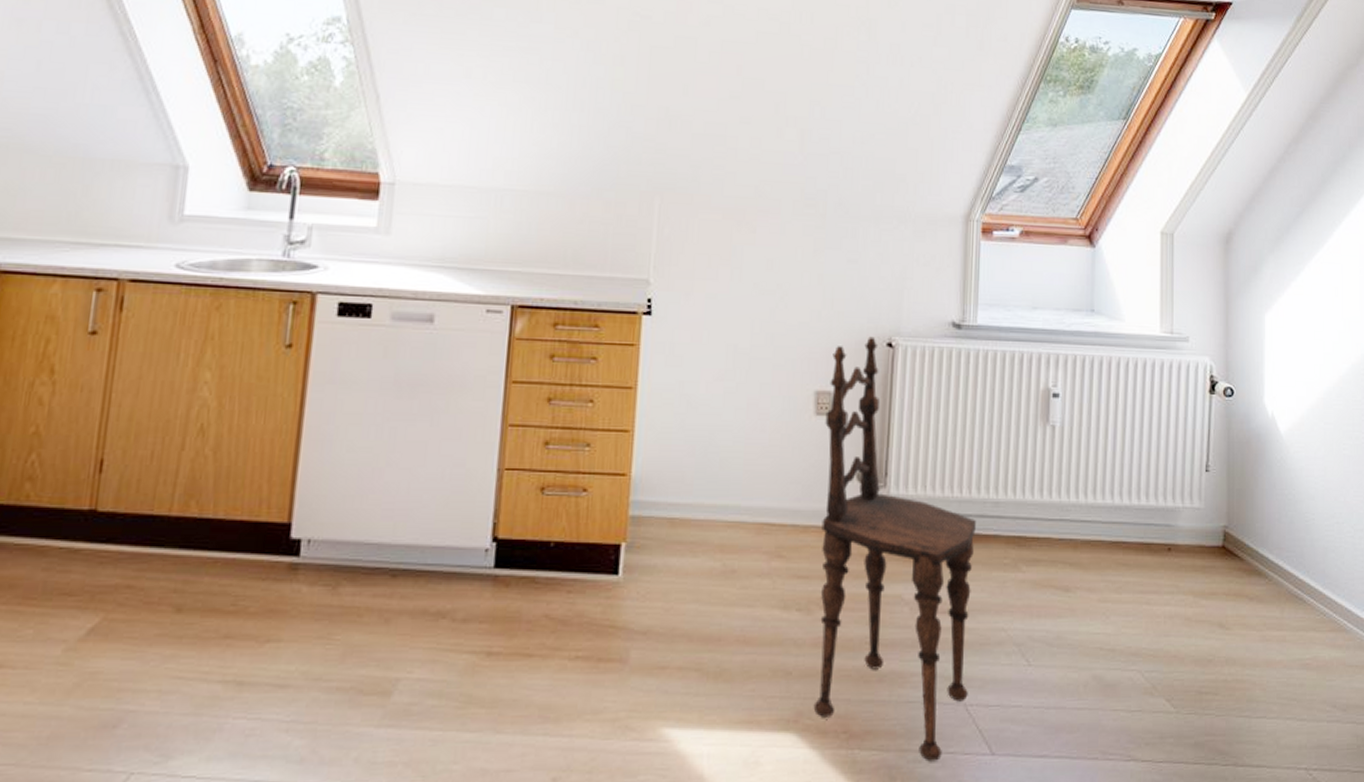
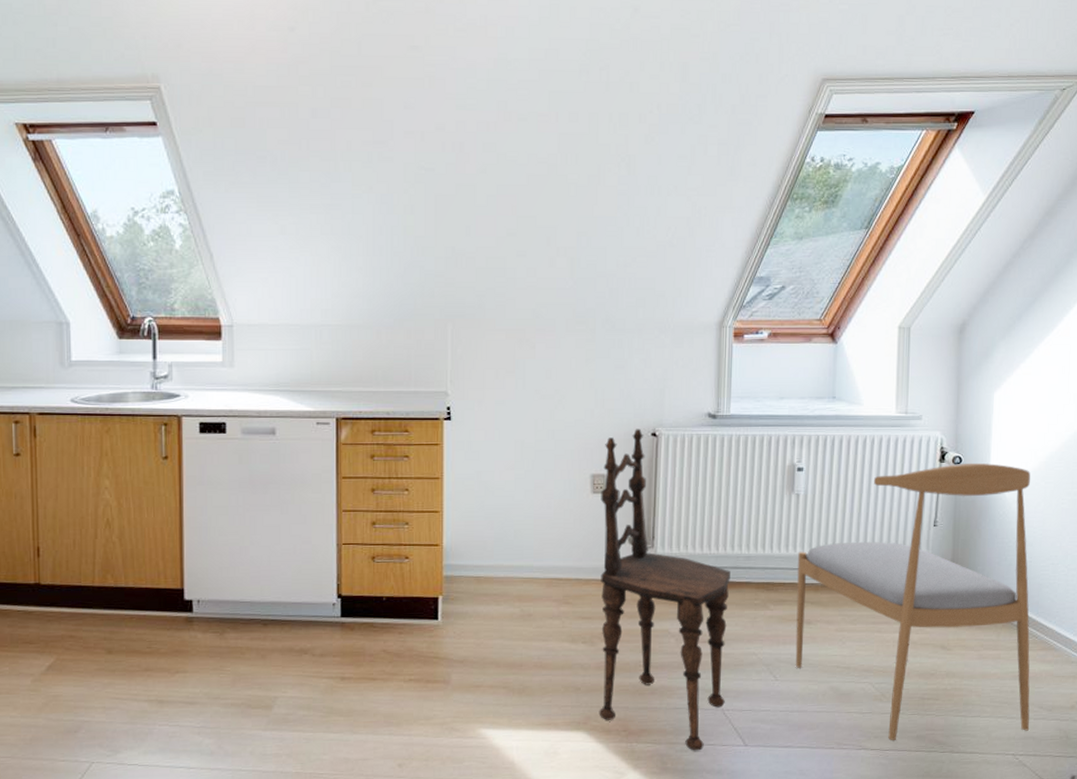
dining chair: none [1051,395,1323,748] -> present [795,462,1030,740]

